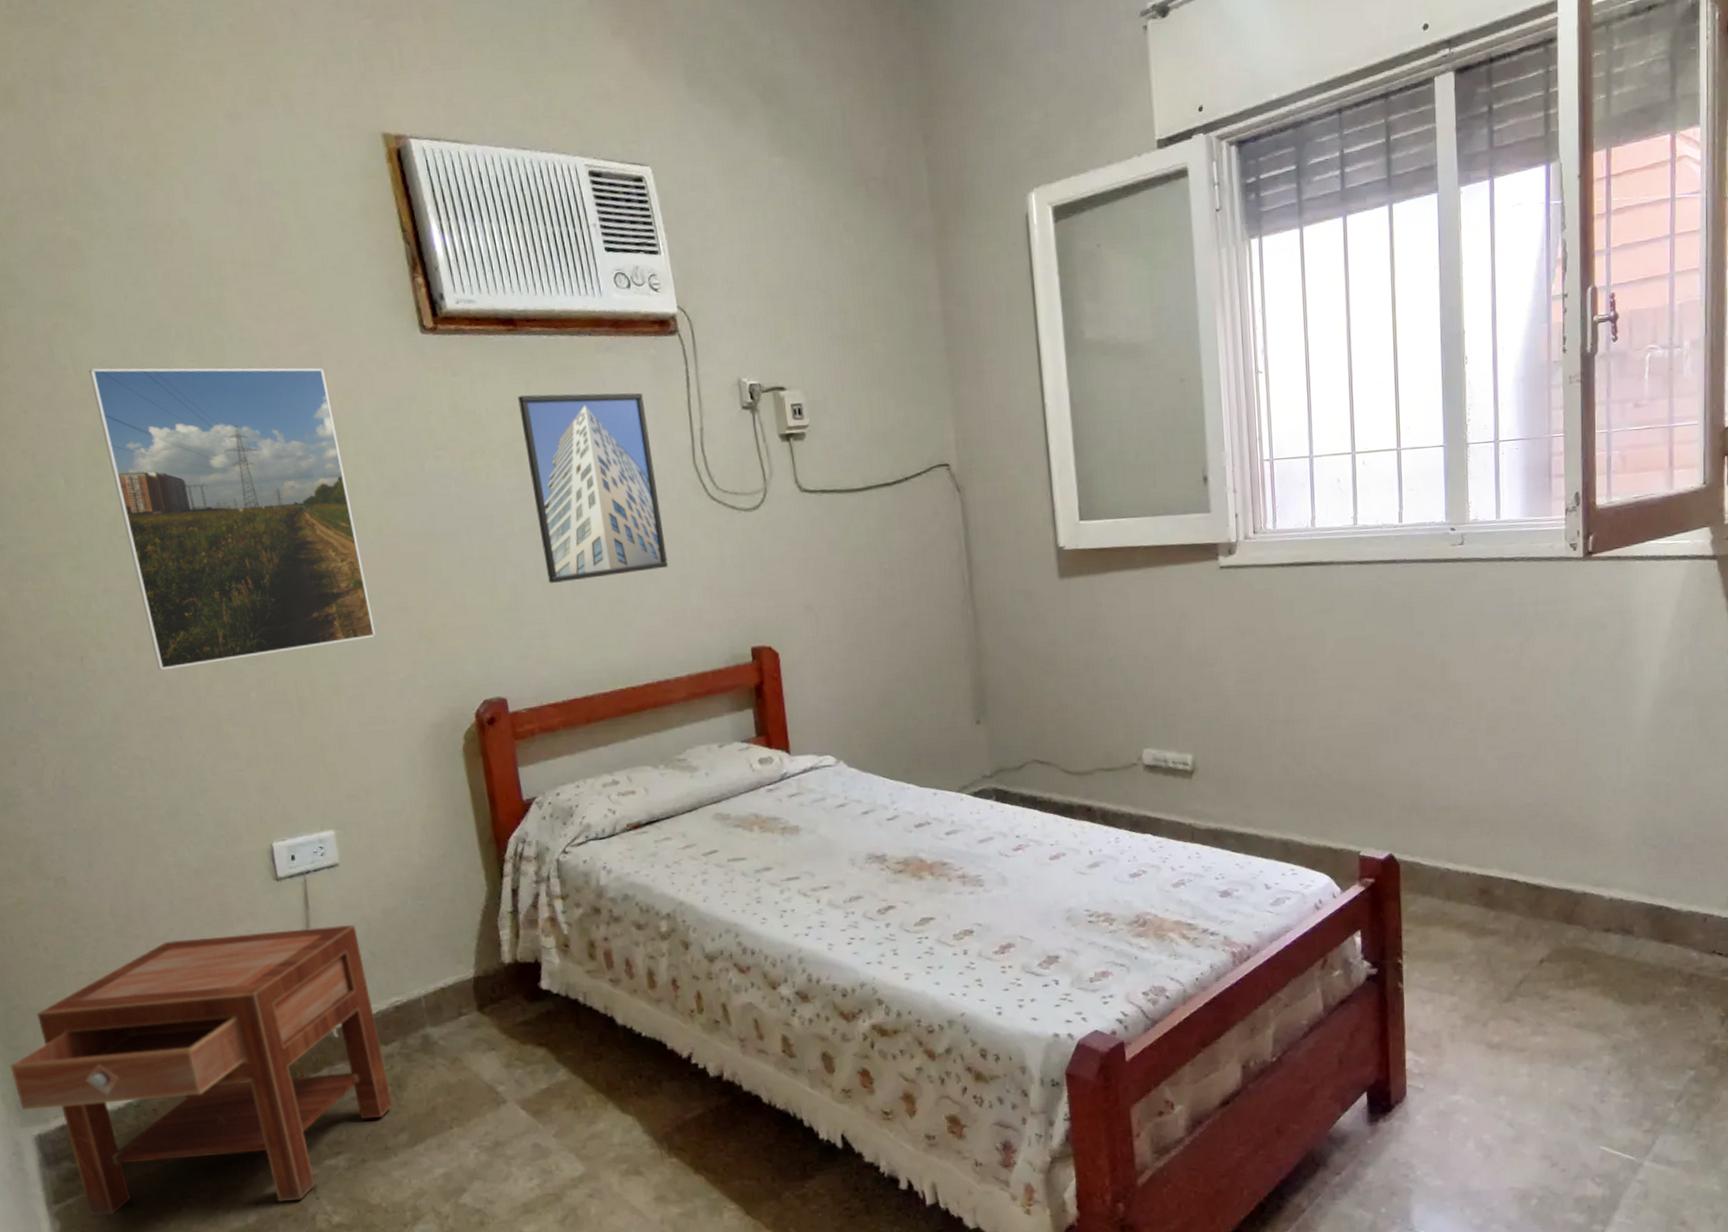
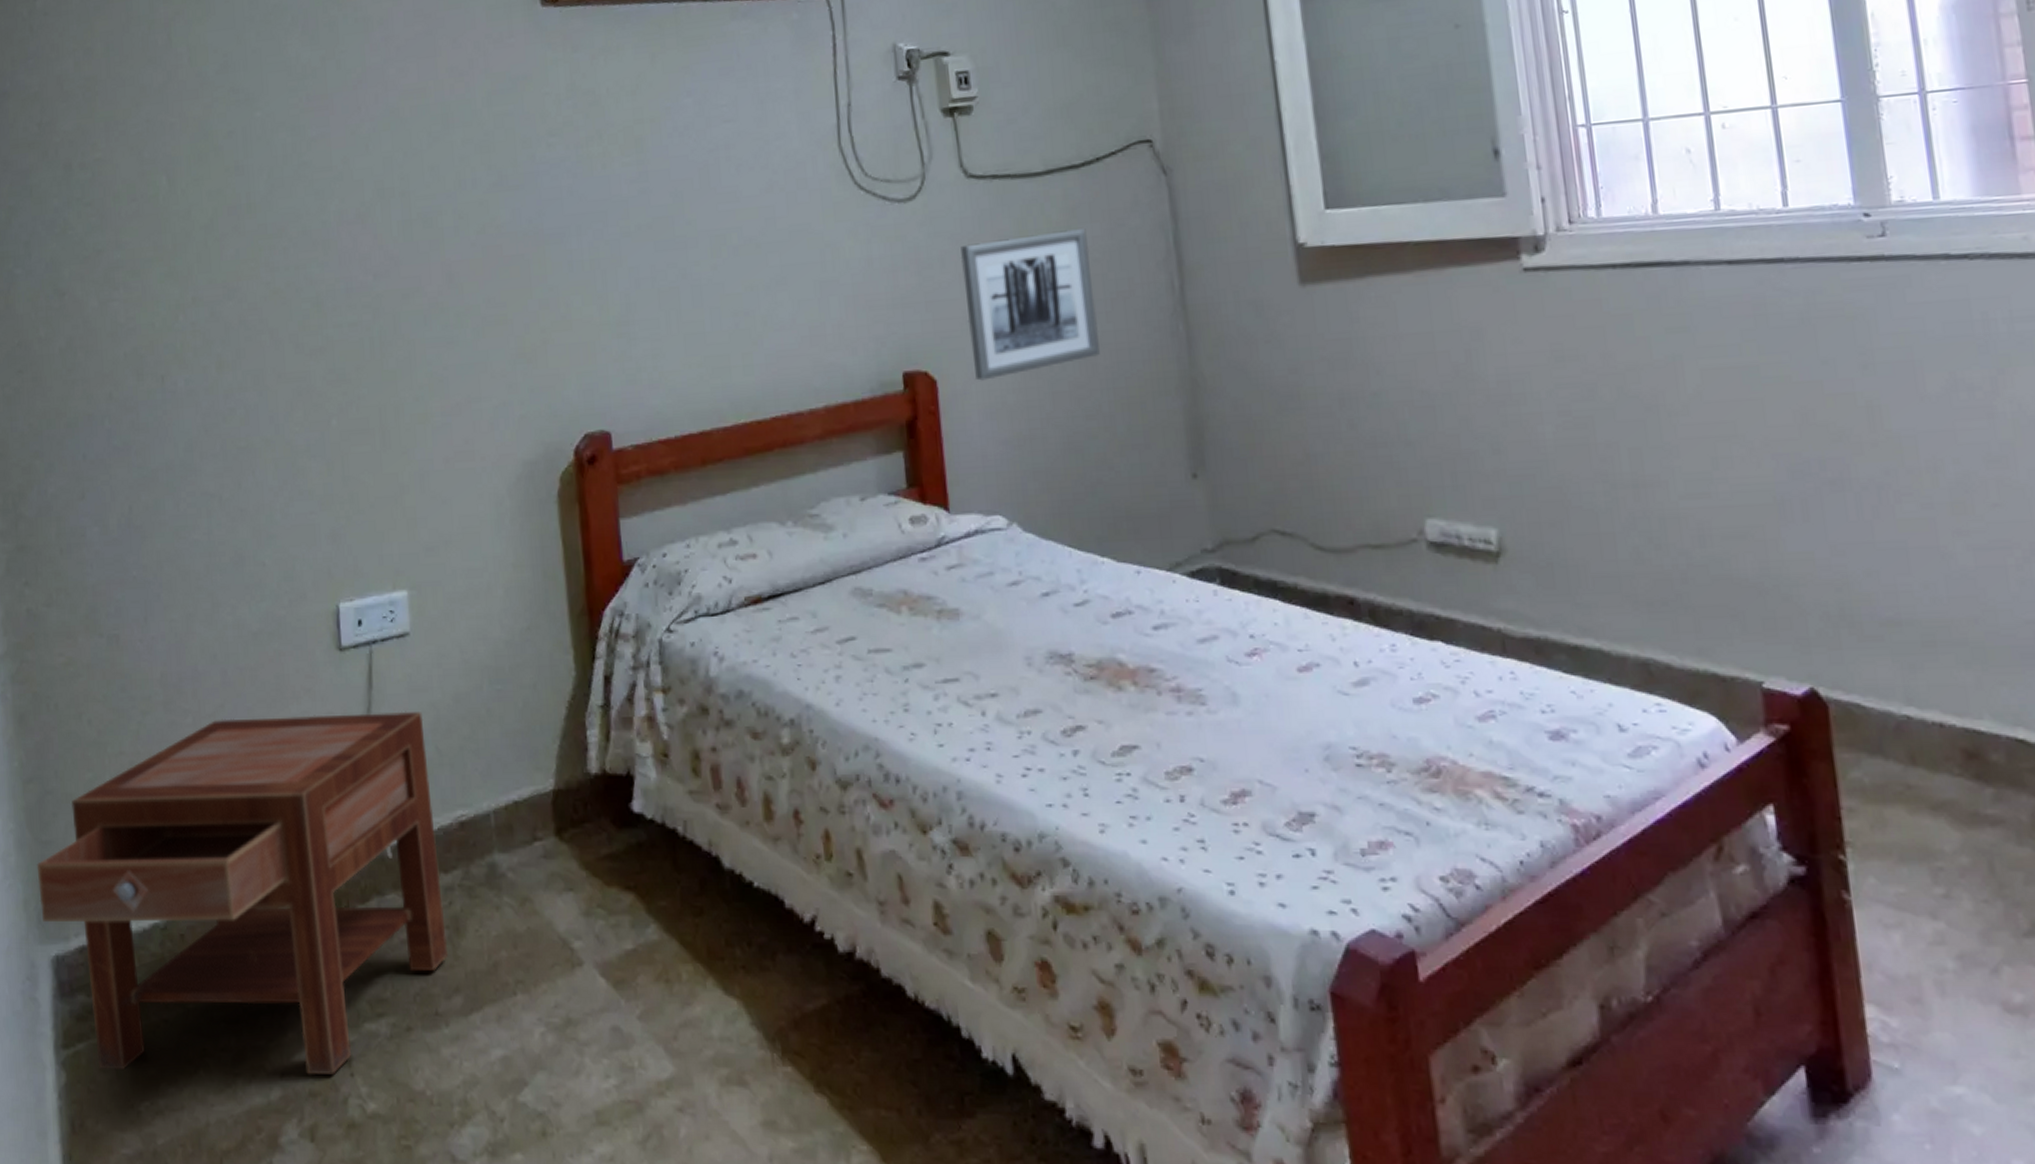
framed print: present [89,368,376,671] -> none [203,48,471,393]
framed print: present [518,392,668,583] -> none [642,64,805,292]
wall art: none [796,534,907,653] -> present [960,229,1100,381]

